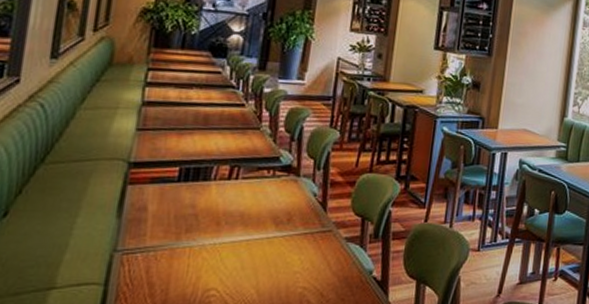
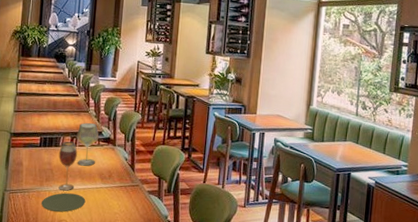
plate: none [176,248,250,278] -> present [41,192,86,213]
wineglass: none [206,172,240,245] -> present [58,141,78,191]
wine glass: none [239,144,275,207] -> present [76,122,99,166]

